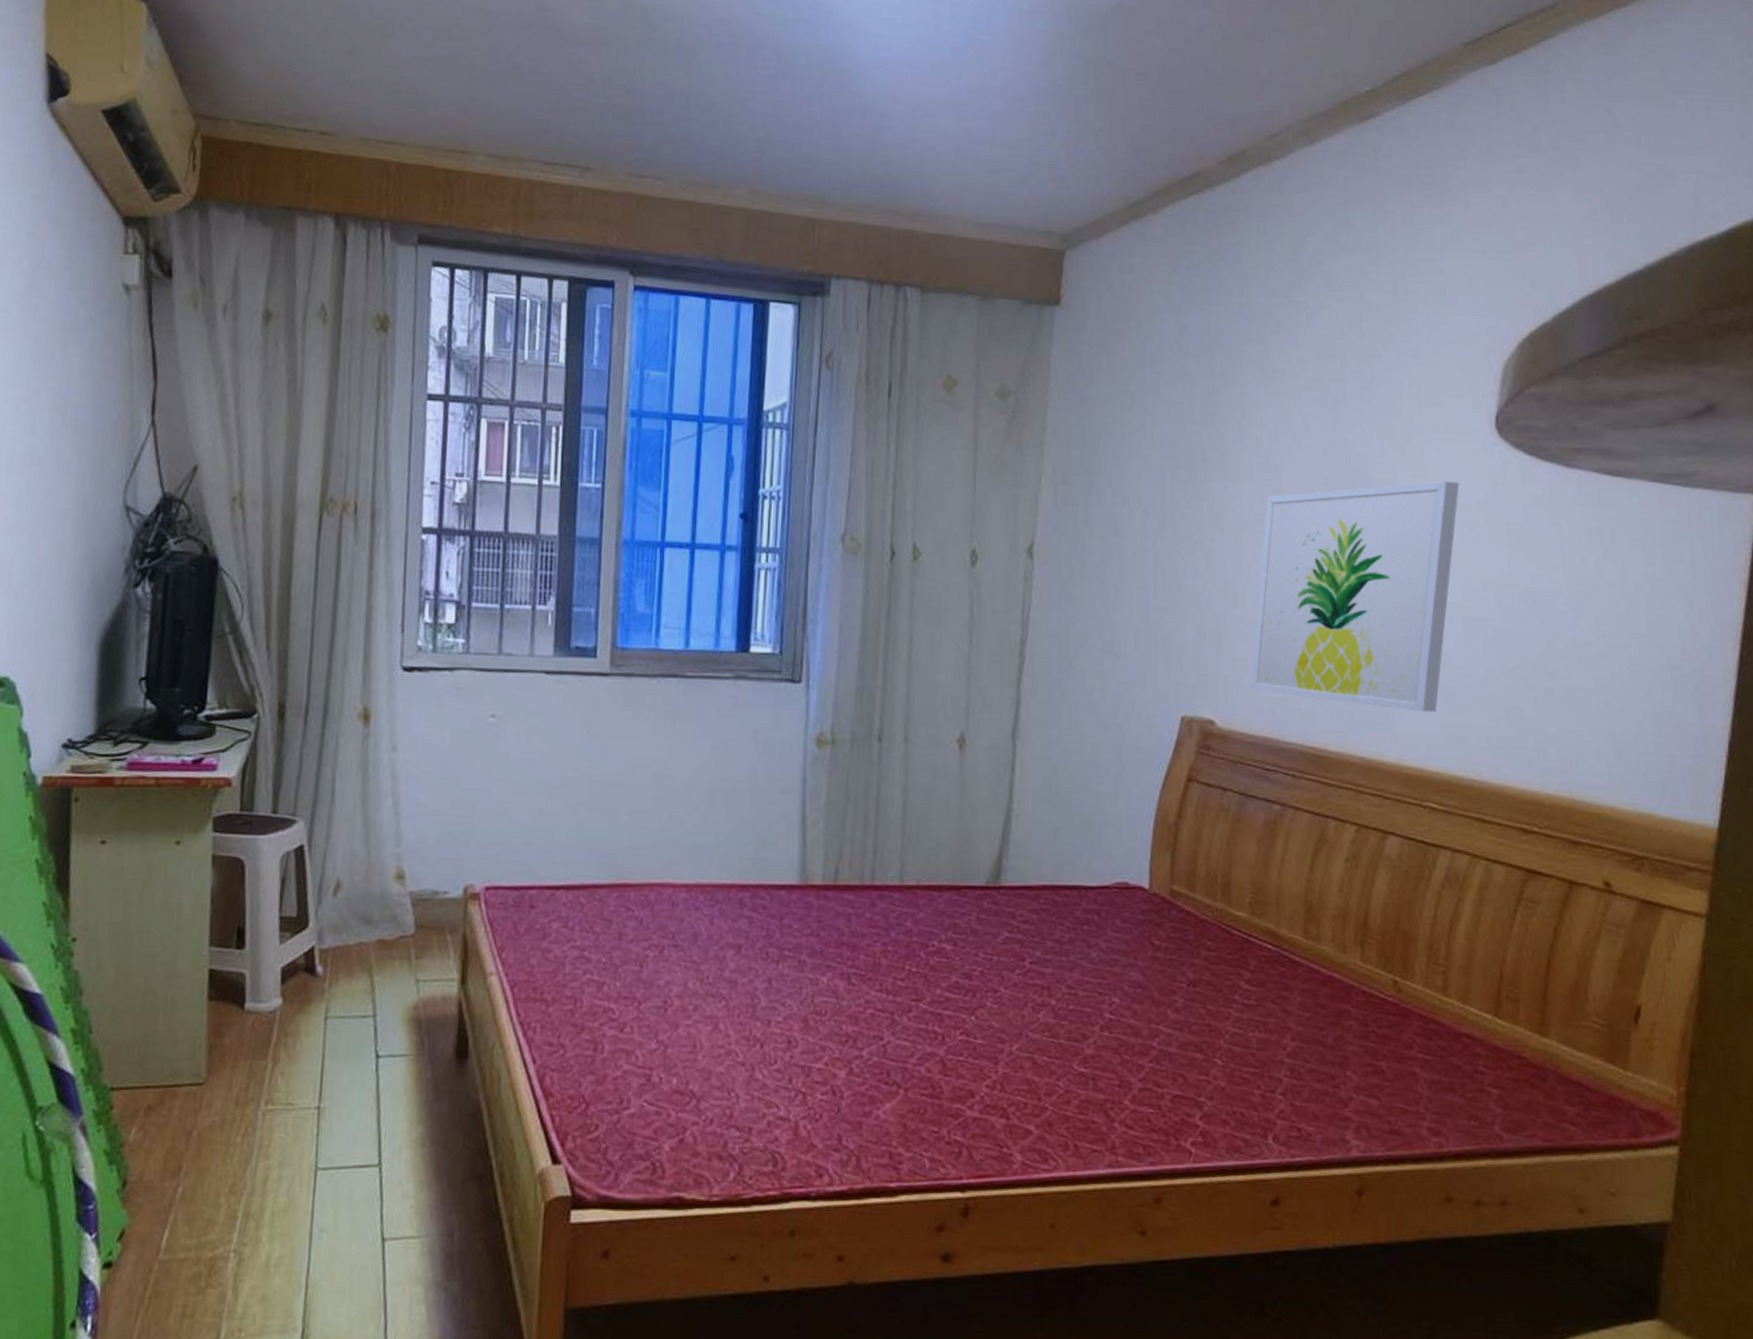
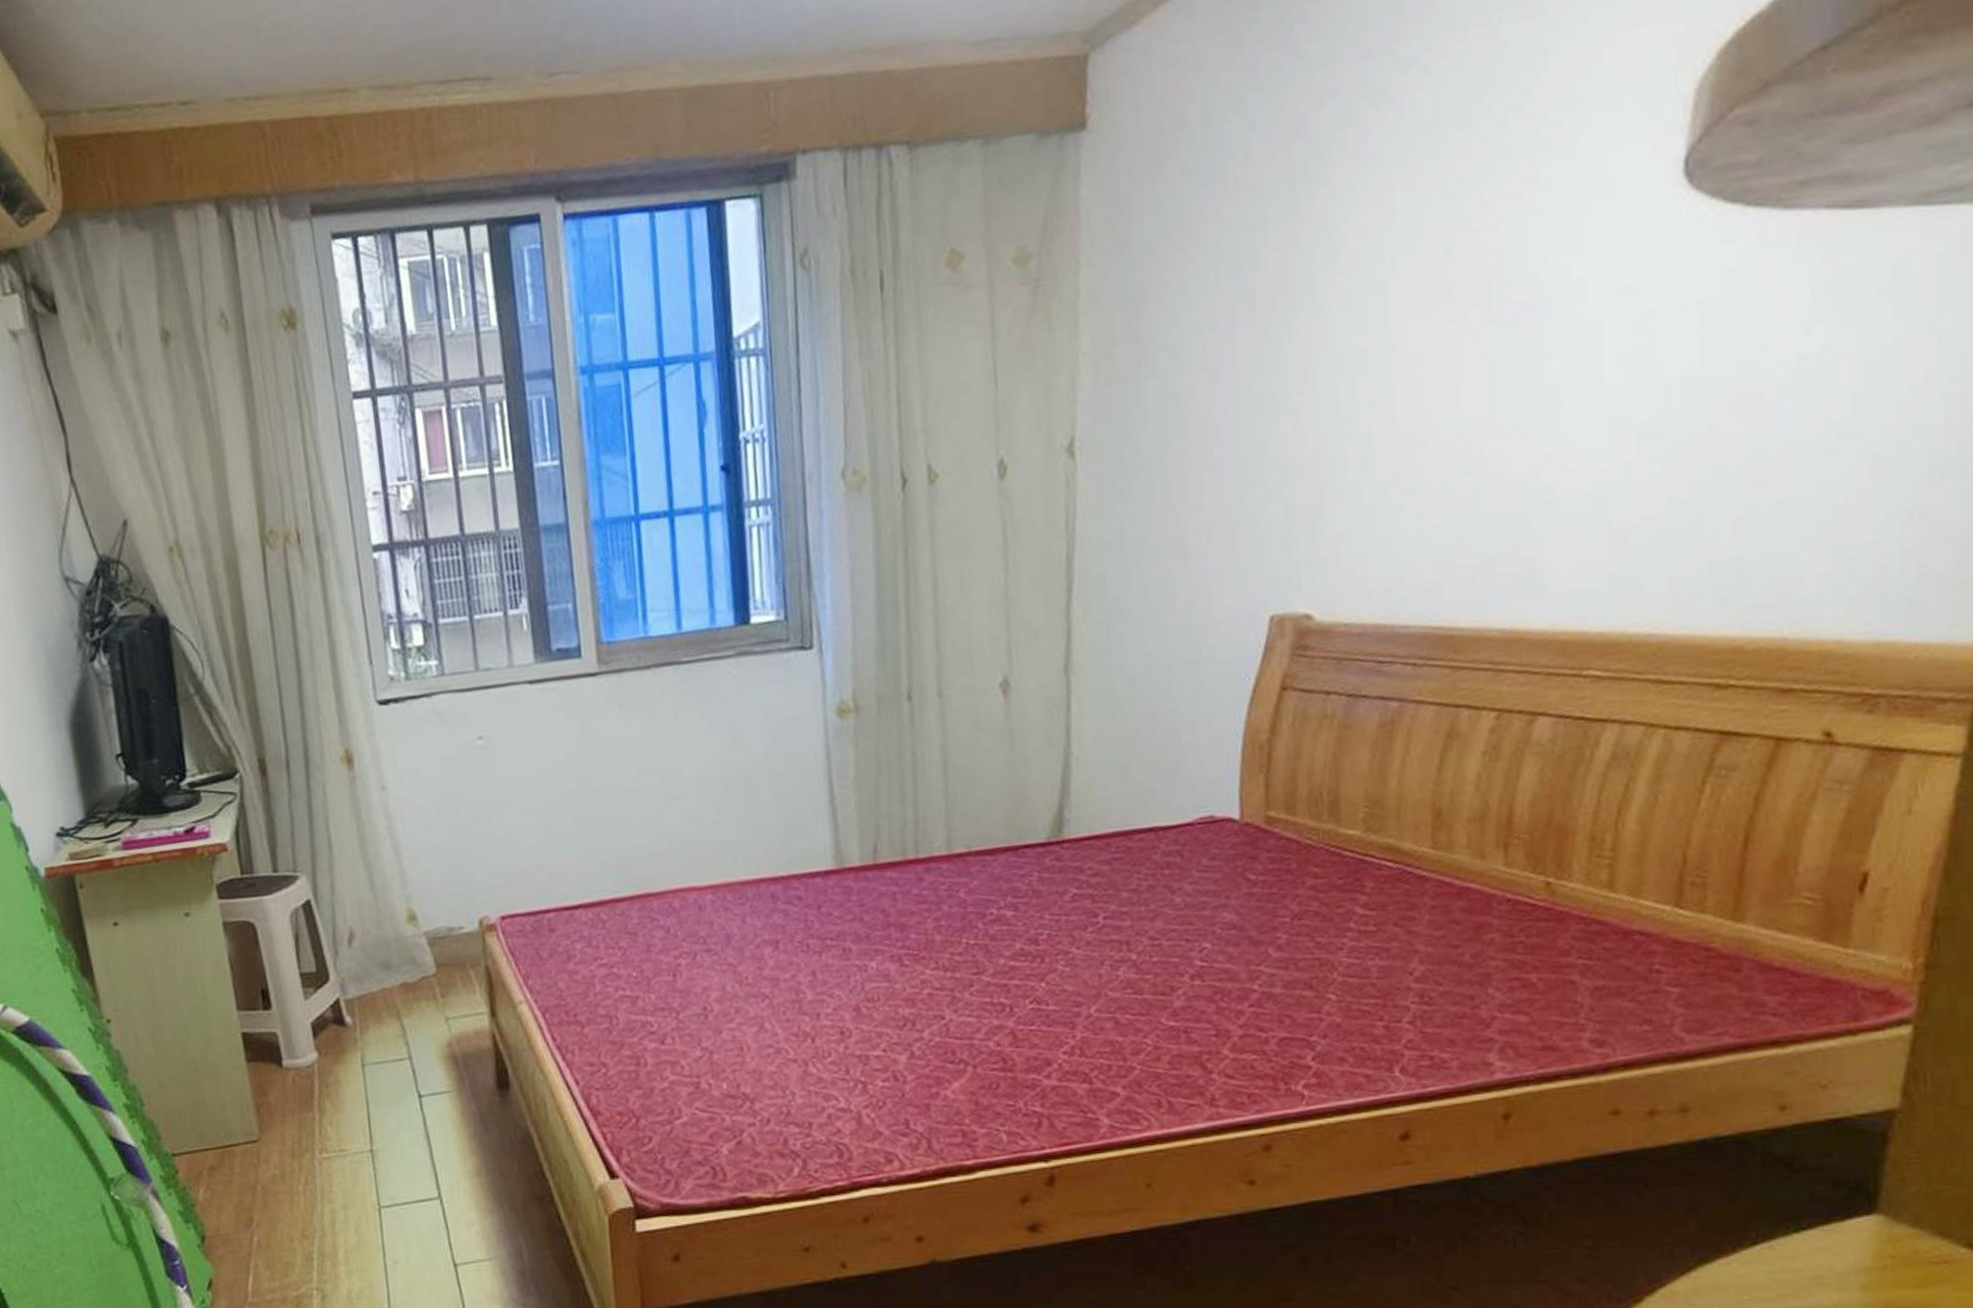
wall art: present [1250,481,1460,712] -> none [1355,259,1633,570]

